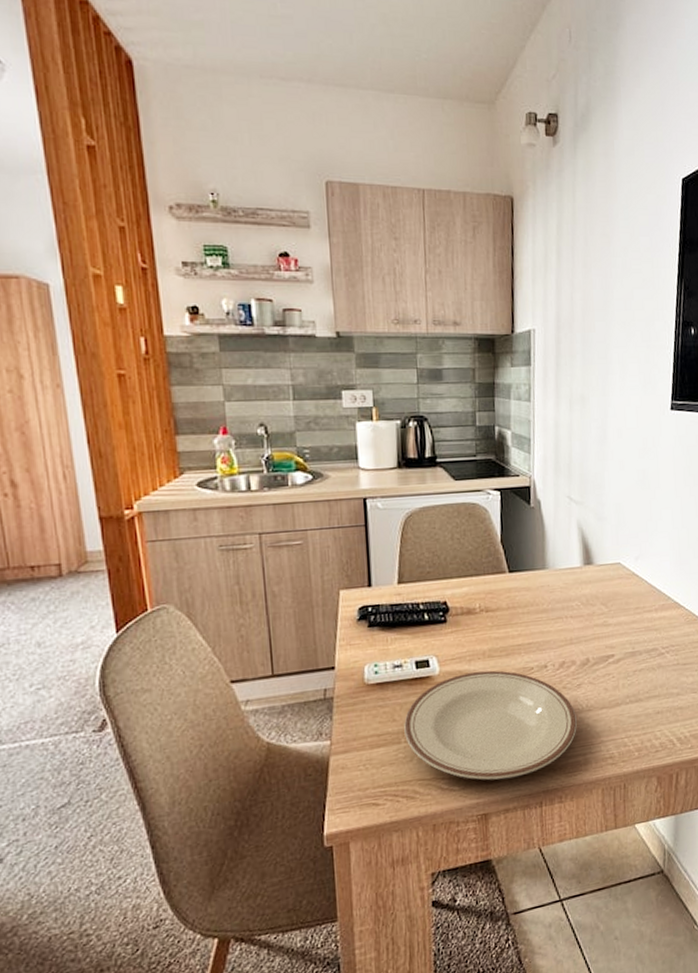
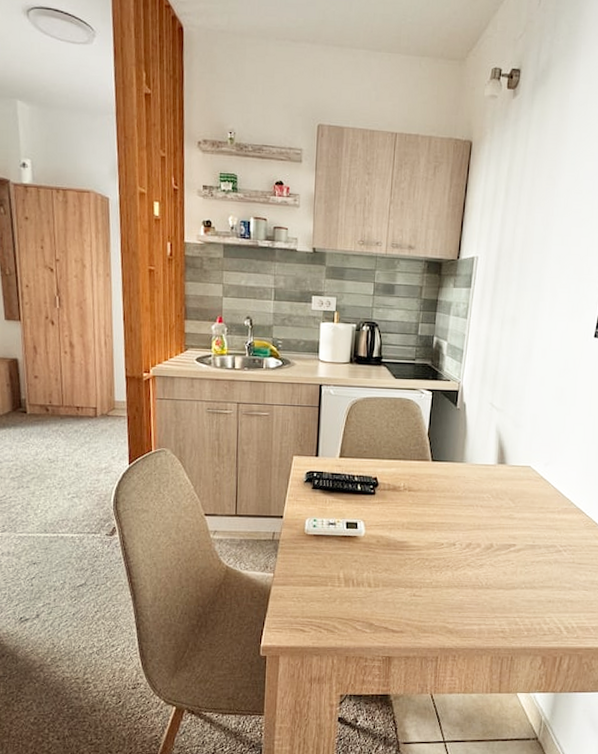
plate: present [404,670,577,780] -> none [331,539,476,632]

